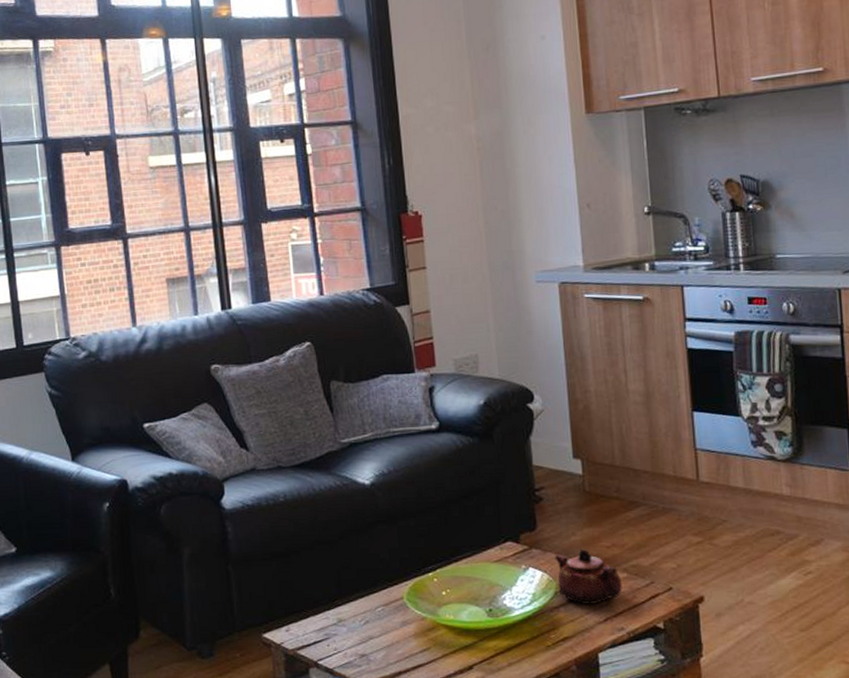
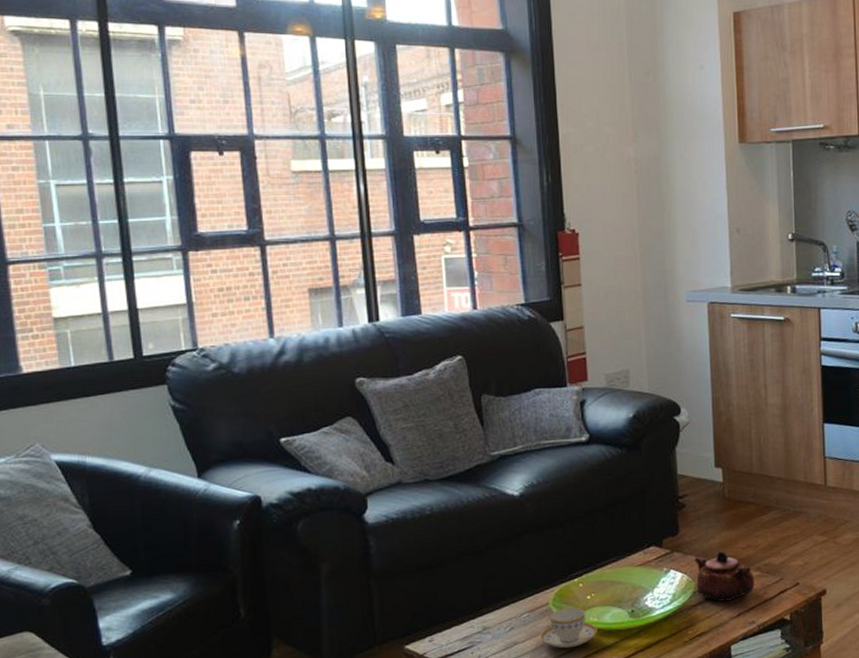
teacup: none [395,602,455,646] -> present [540,606,598,649]

